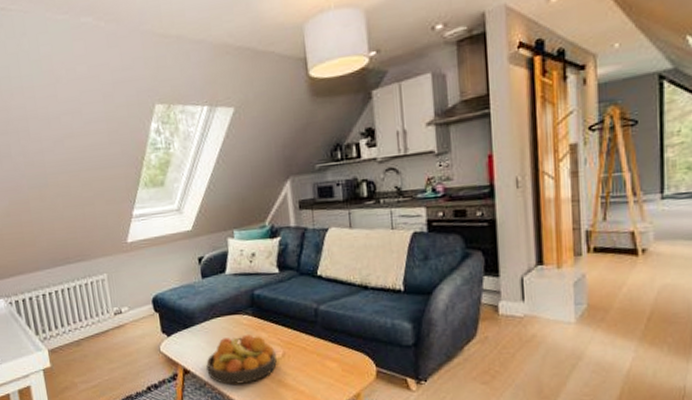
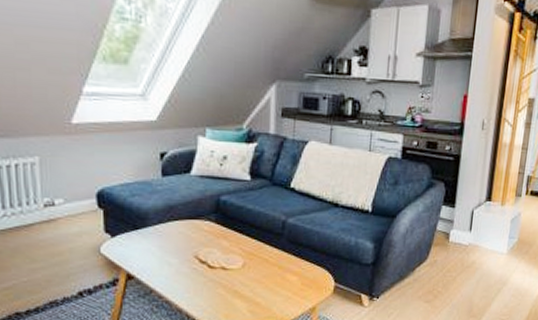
fruit bowl: present [206,334,277,385] -> none [155,241,235,293]

